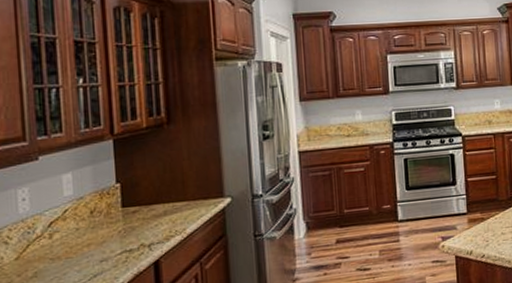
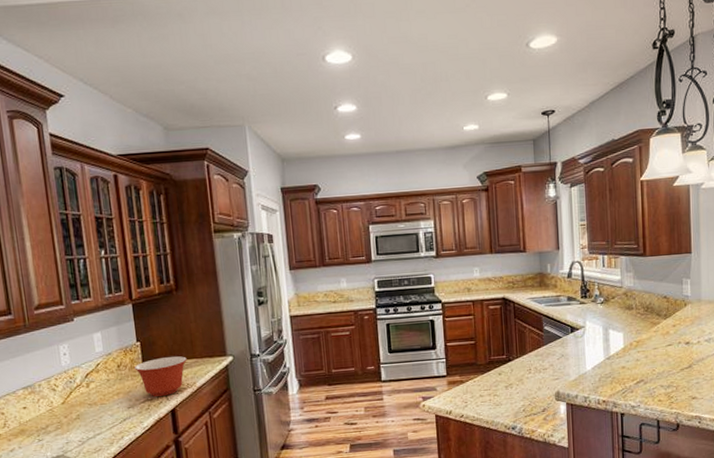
mixing bowl: none [112,198,177,247] -> present [134,356,187,397]

